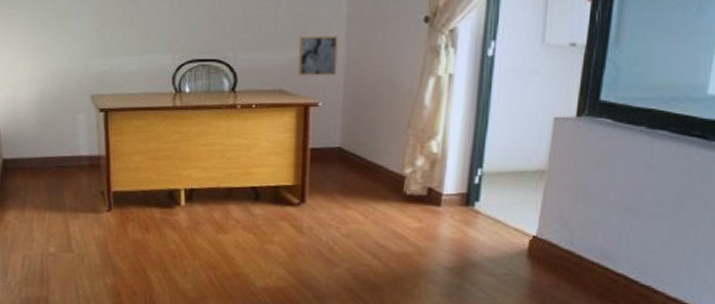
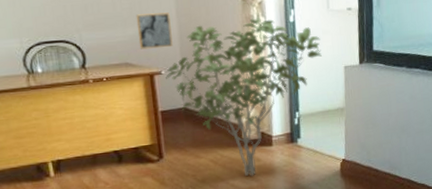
shrub: none [322,48,526,239] -> present [166,18,322,176]

